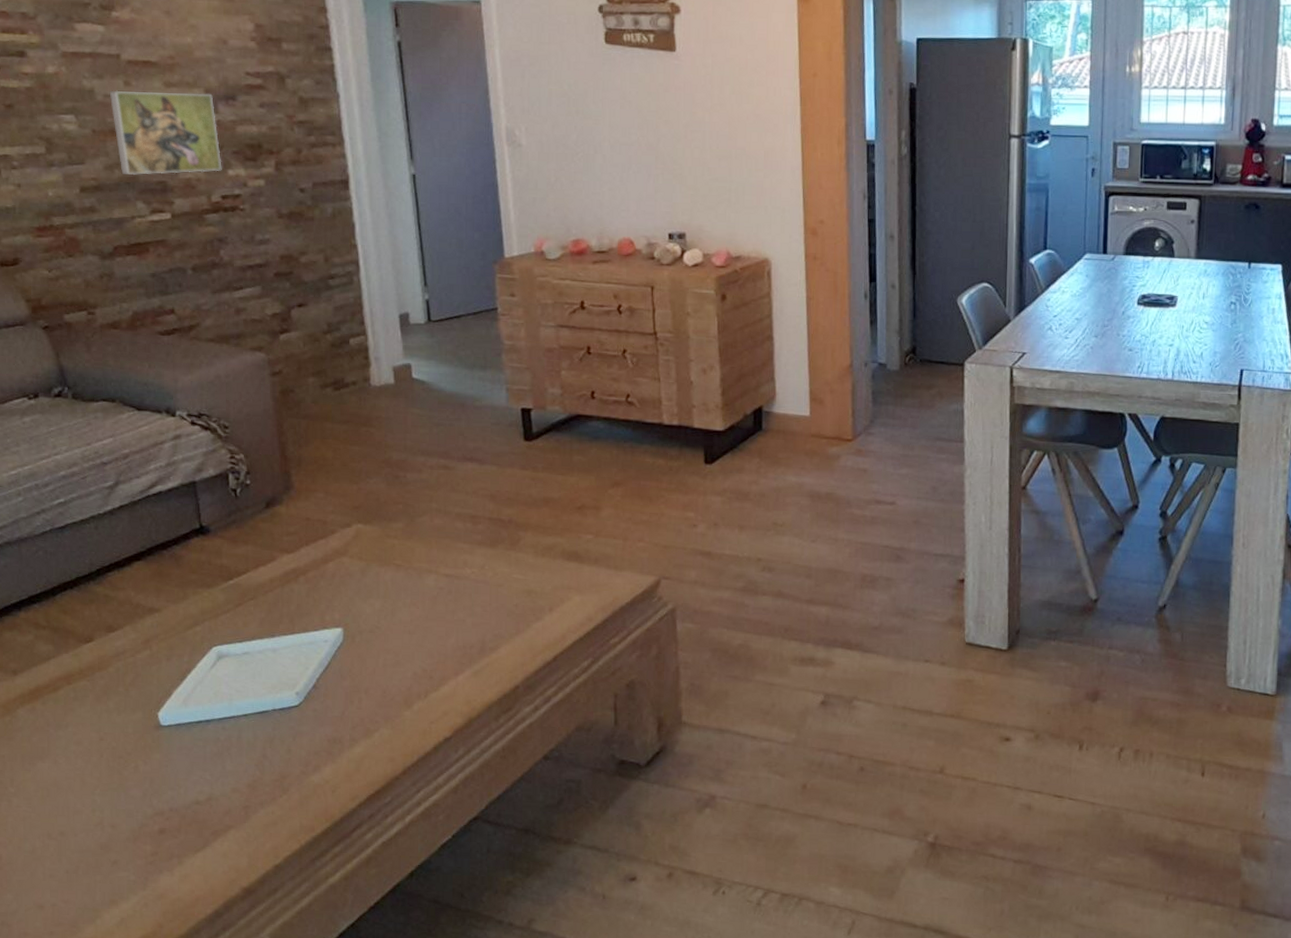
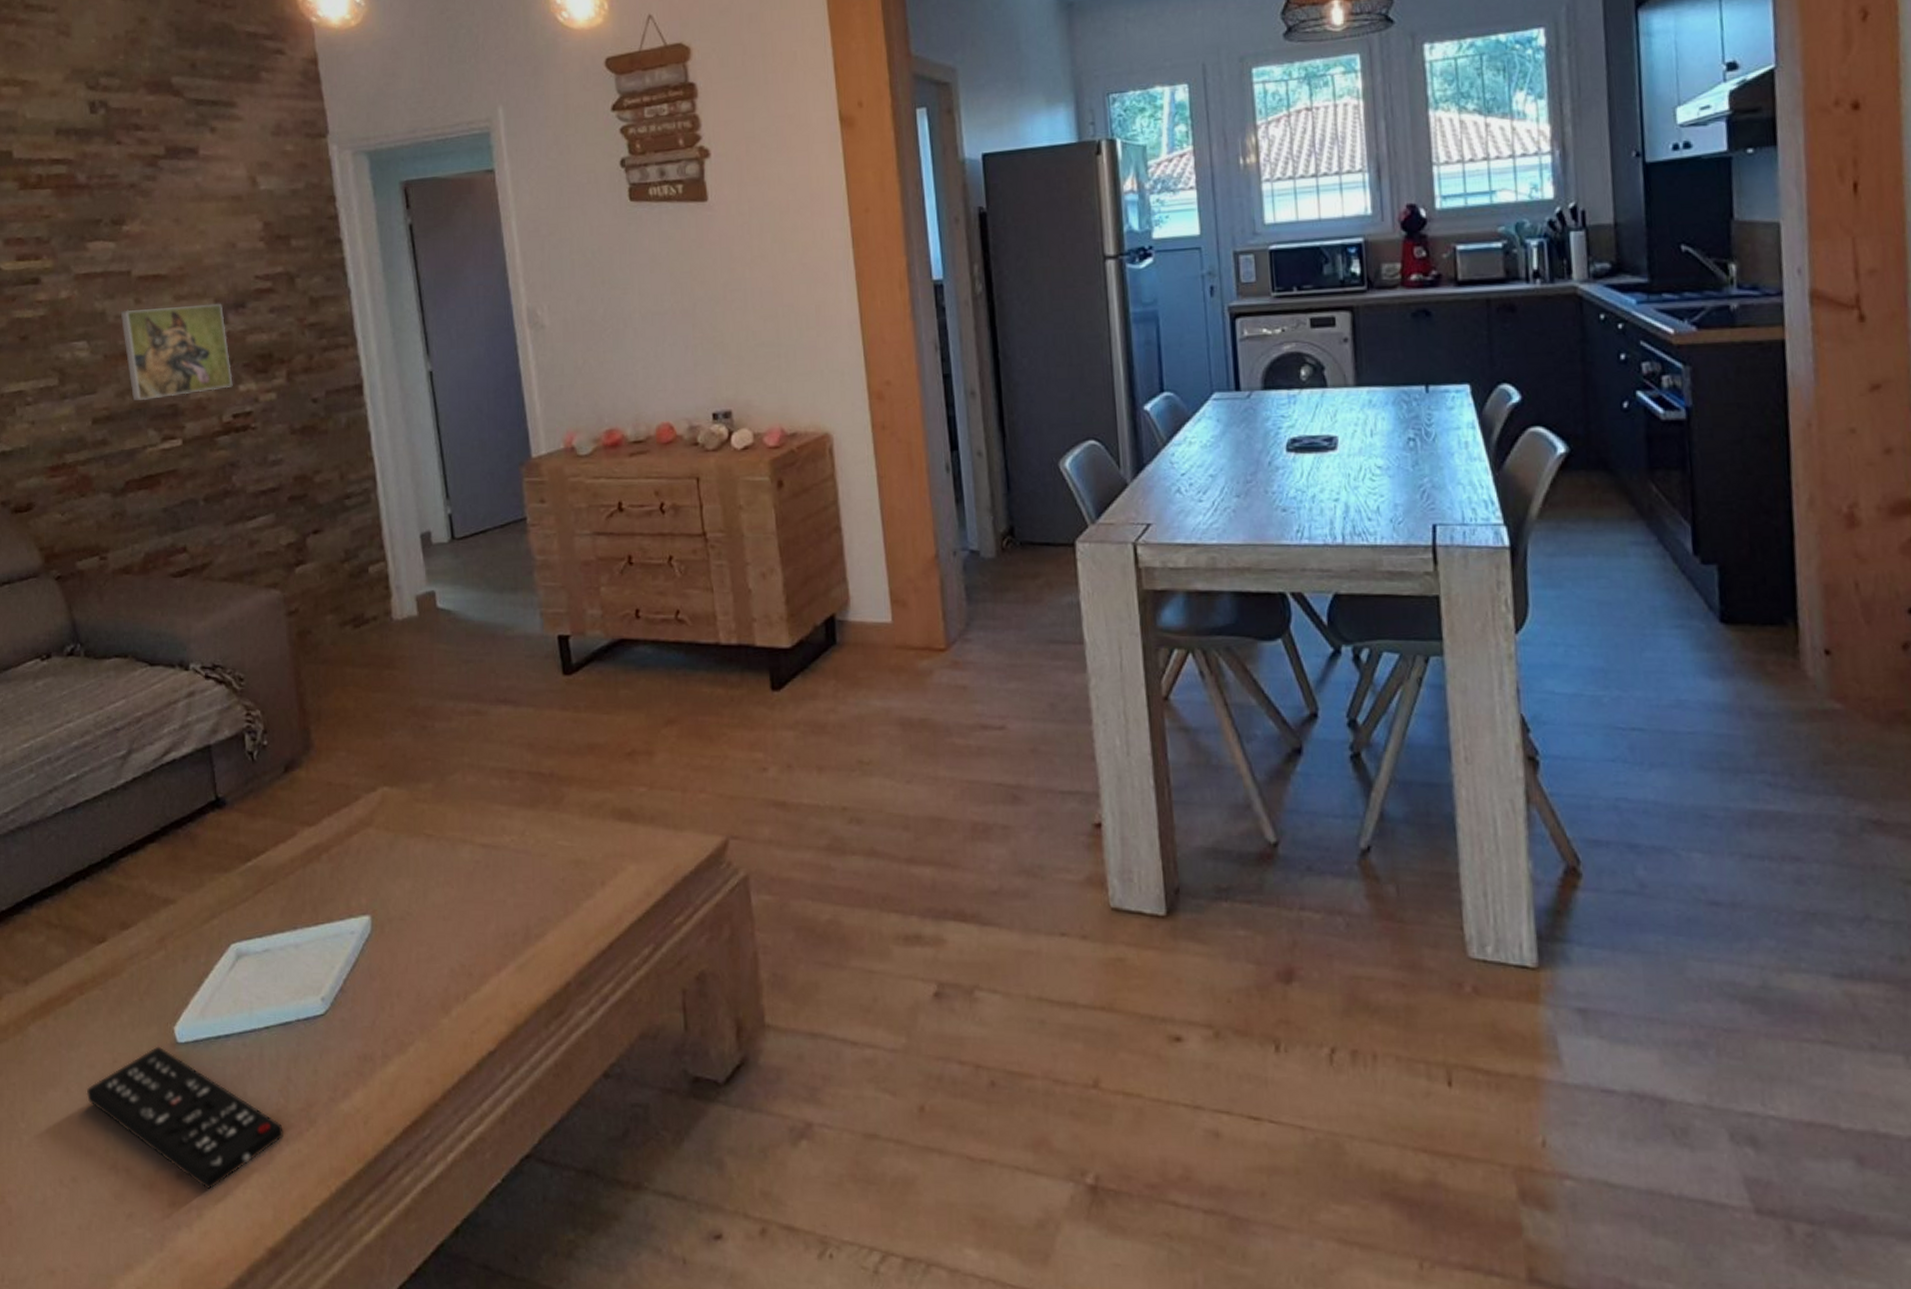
remote control: none [73,727,260,843] -> present [86,1046,285,1190]

